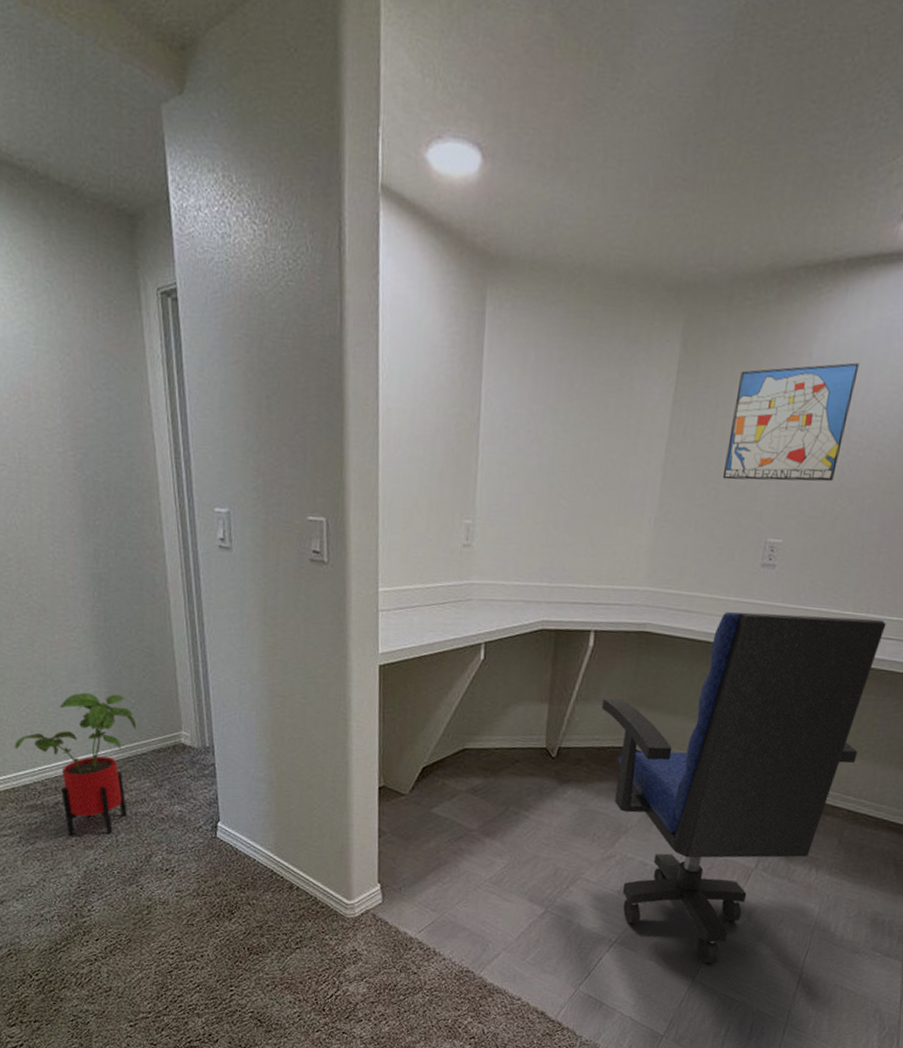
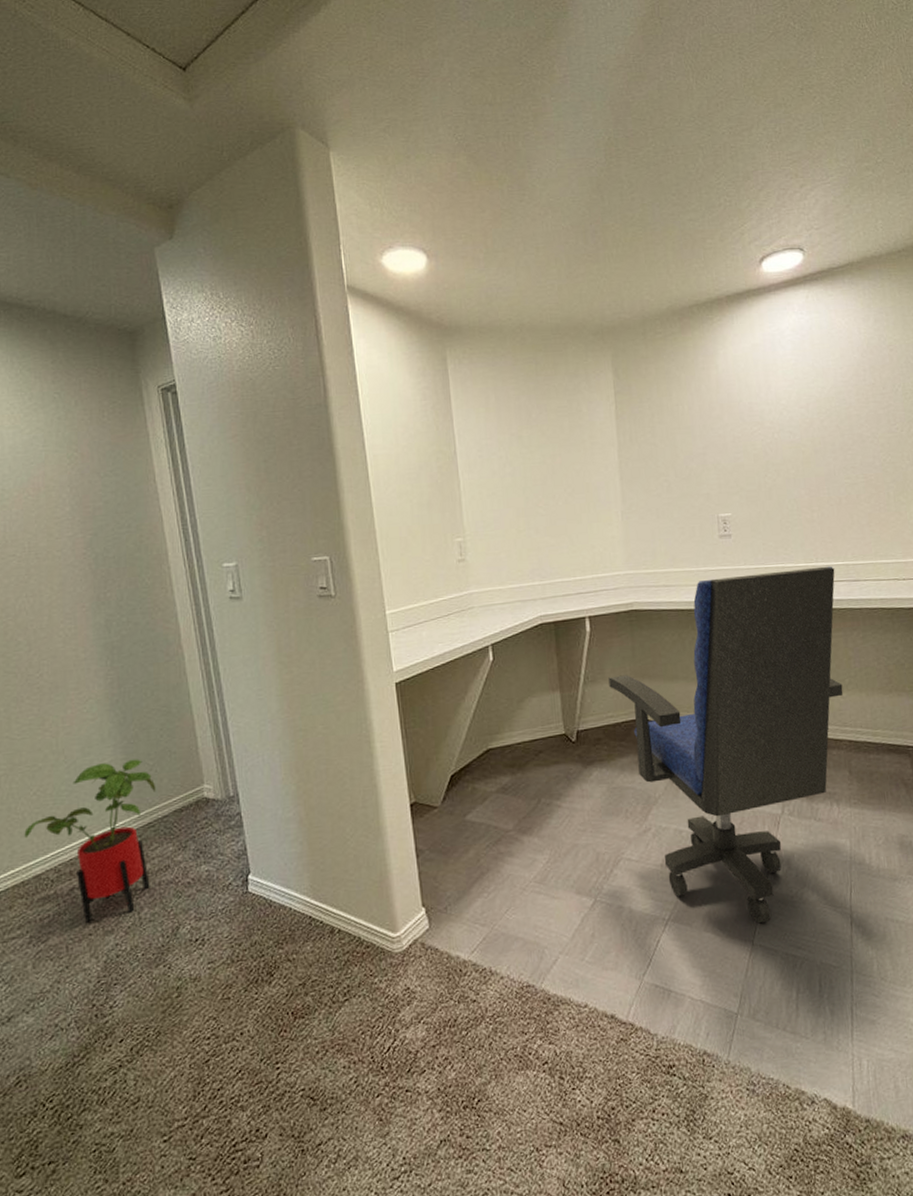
wall art: present [722,362,860,482] -> none [665,368,760,472]

